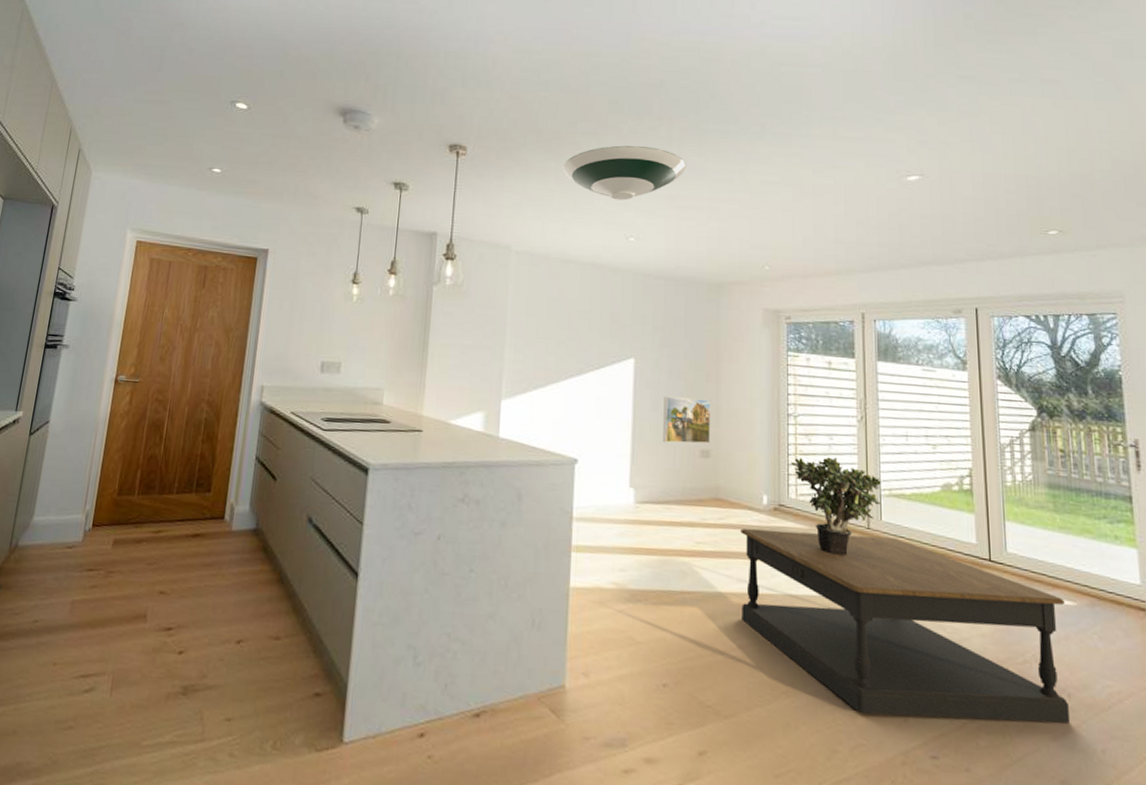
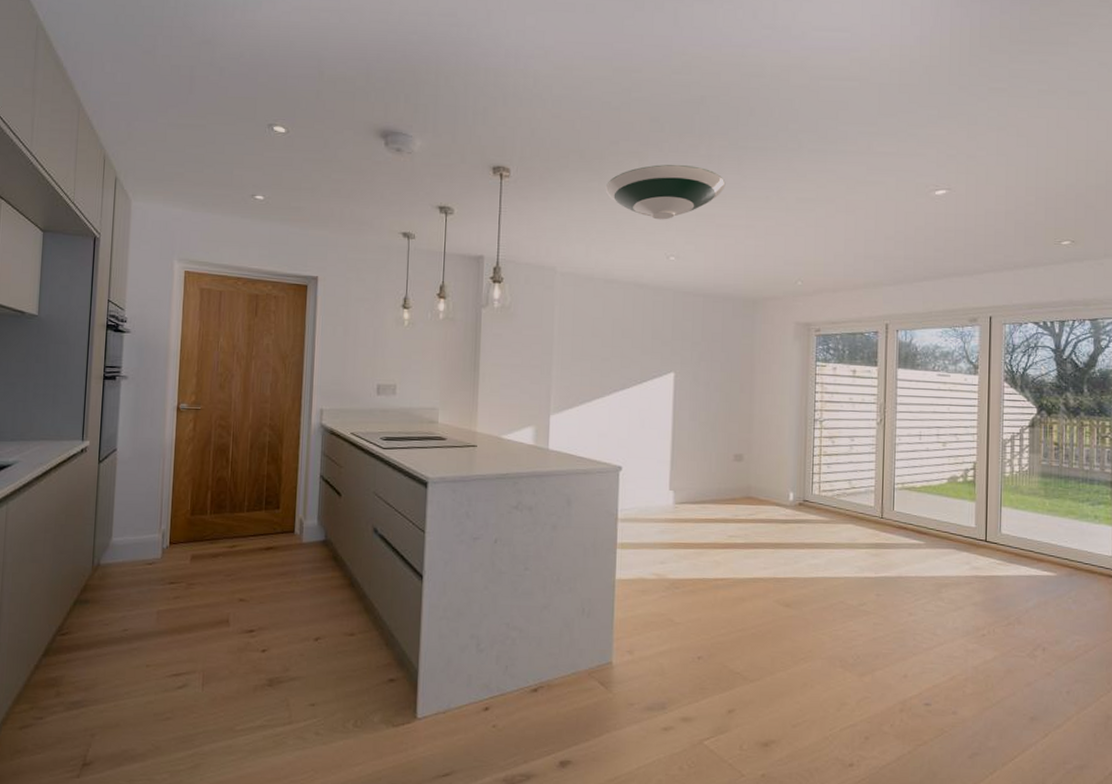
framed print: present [663,396,710,444] -> none [700,407,744,449]
coffee table: present [741,528,1071,724] -> none [768,522,1047,673]
potted plant: present [790,457,881,555] -> none [815,457,895,542]

